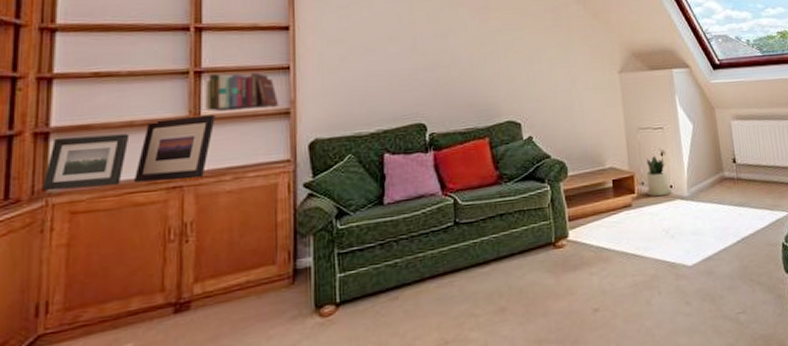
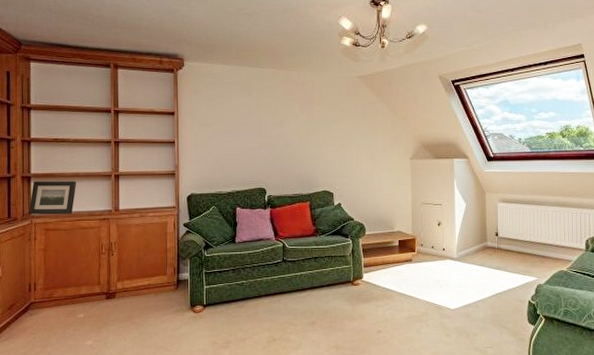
picture frame: present [135,114,216,183] -> none [81,172,128,214]
books: present [205,73,279,112] -> none [121,144,168,171]
planter: present [645,156,672,197] -> none [423,225,444,256]

